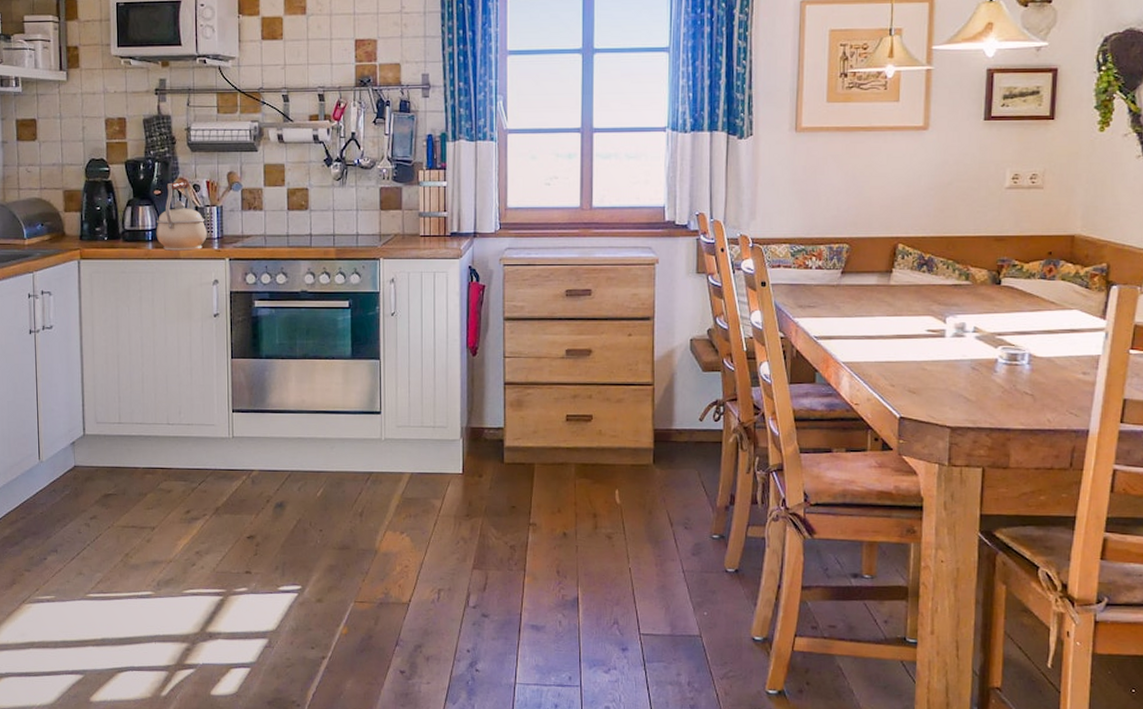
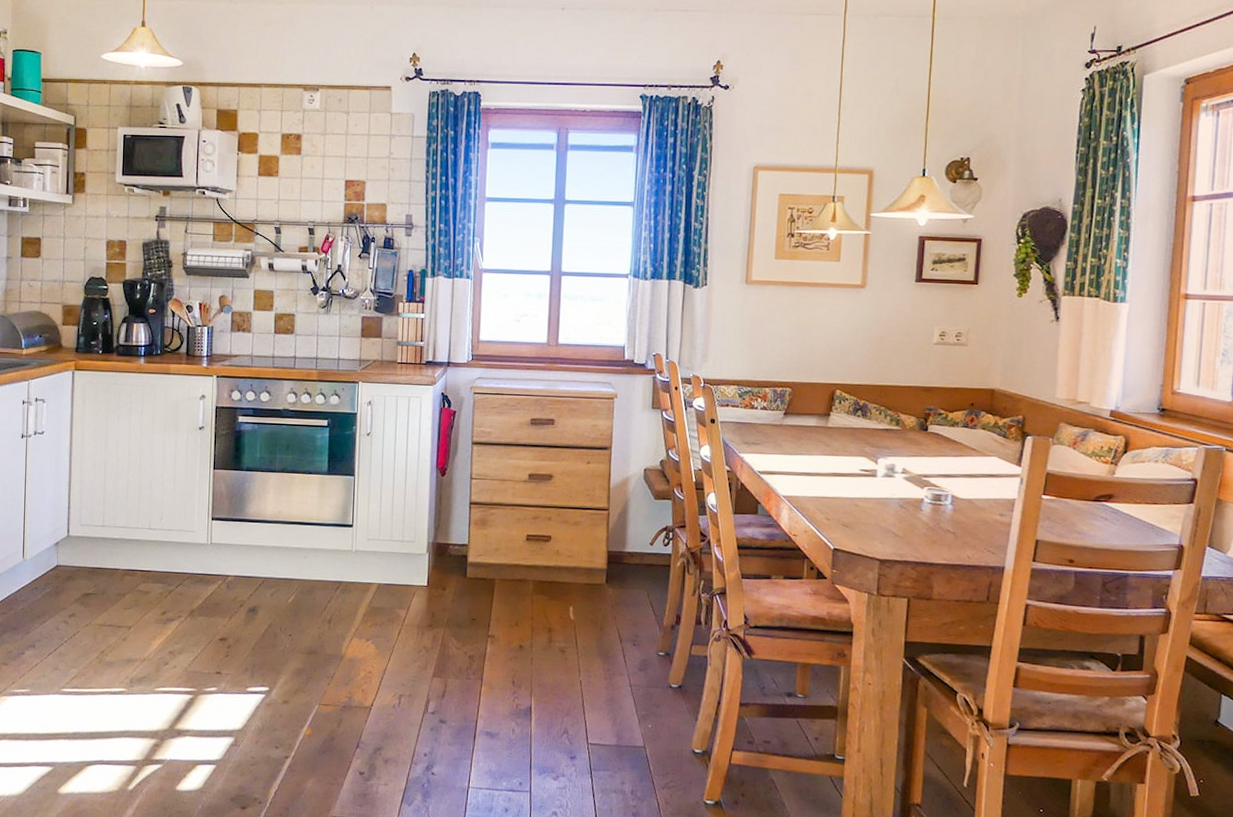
kettle: present [156,181,207,252] -> none [148,301,197,368]

